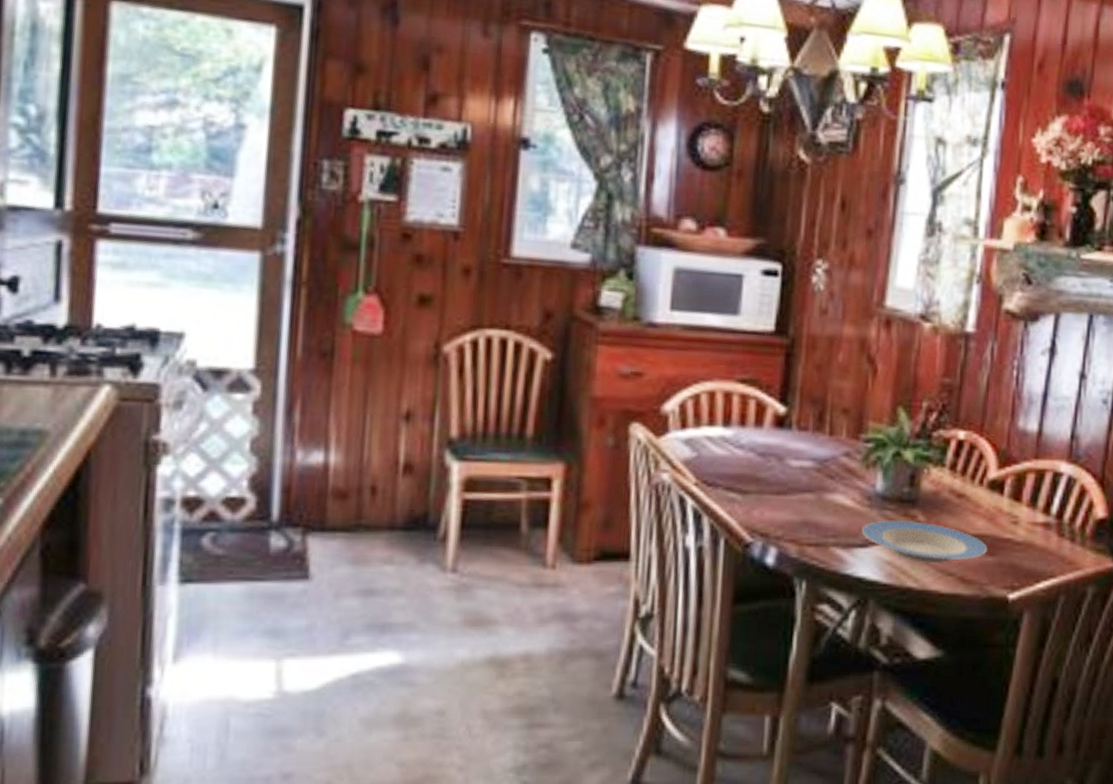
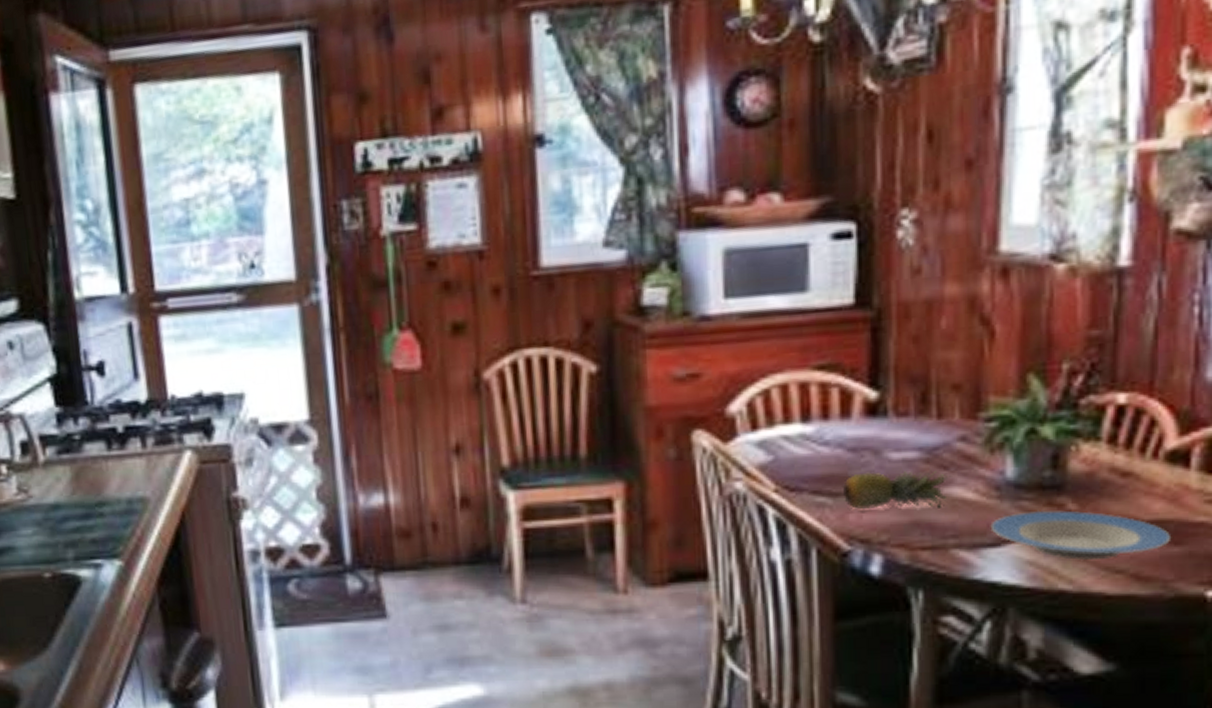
fruit: none [750,475,837,511] -> present [842,470,952,510]

